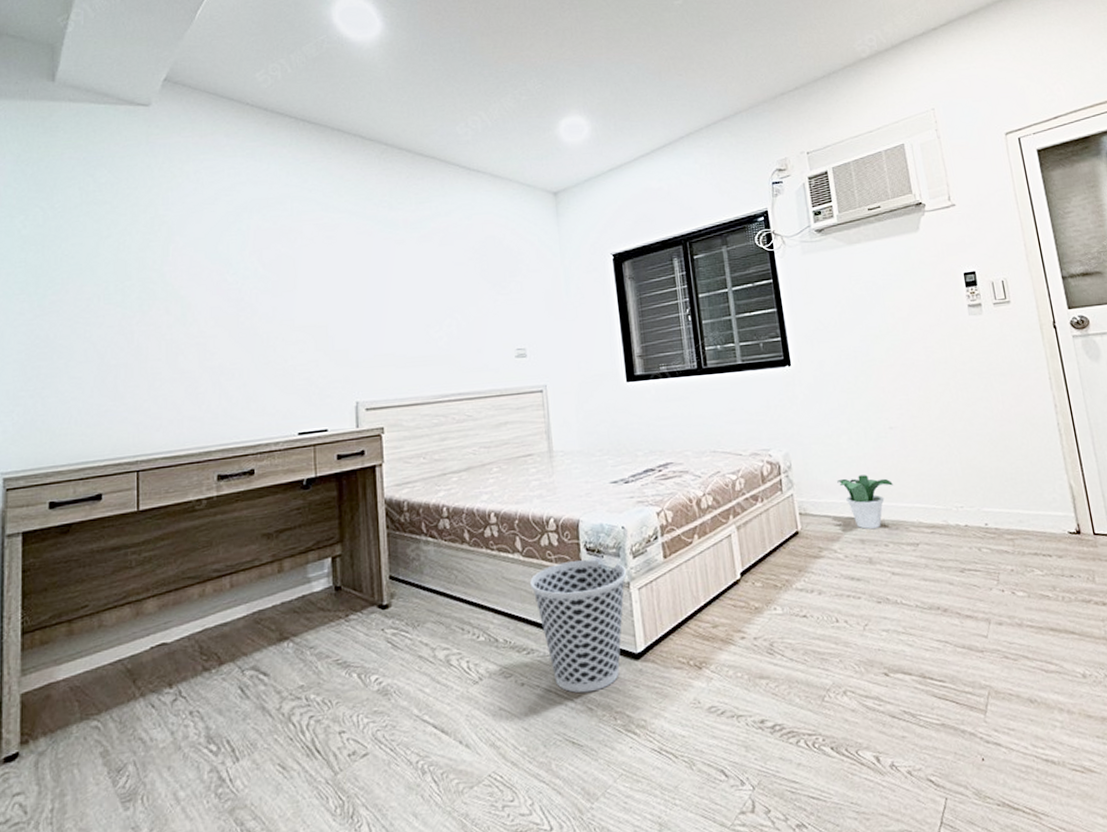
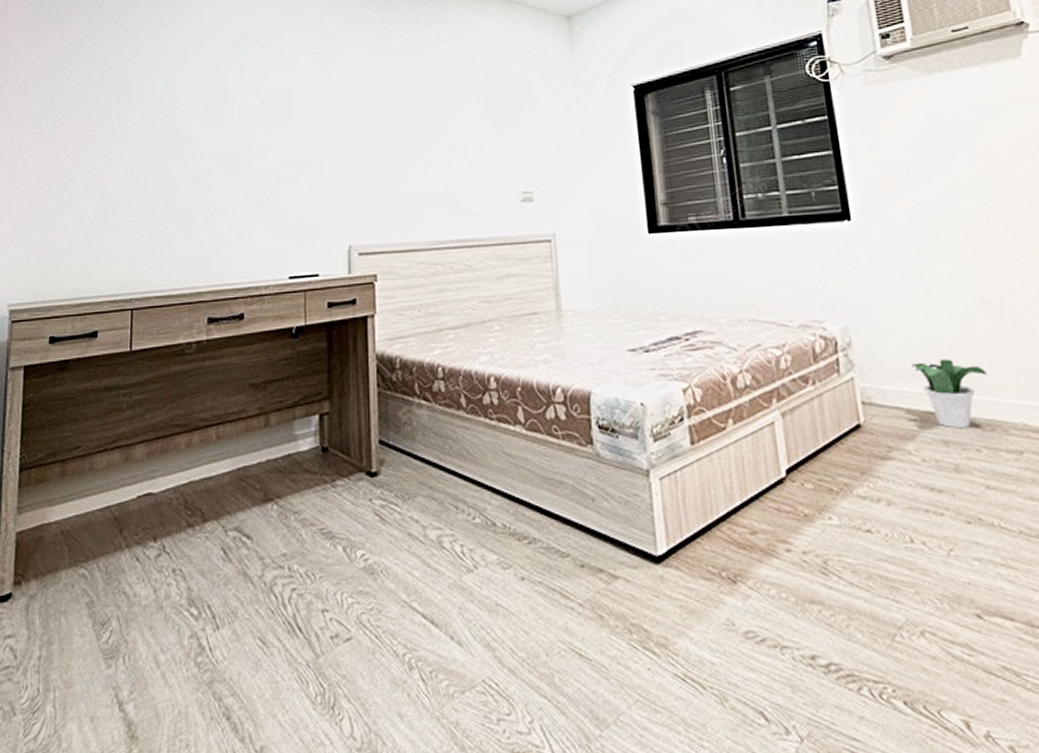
wastebasket: present [530,559,627,693] -> none [533,439,646,597]

